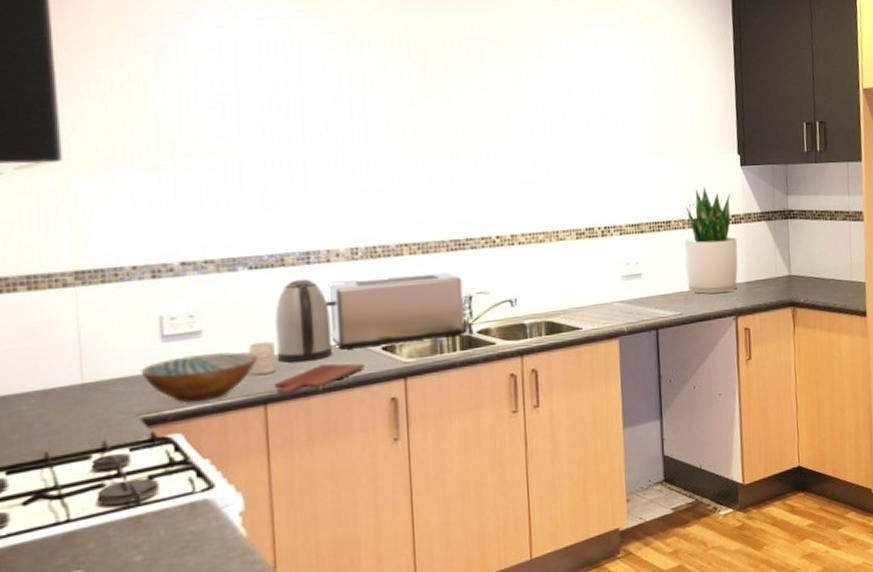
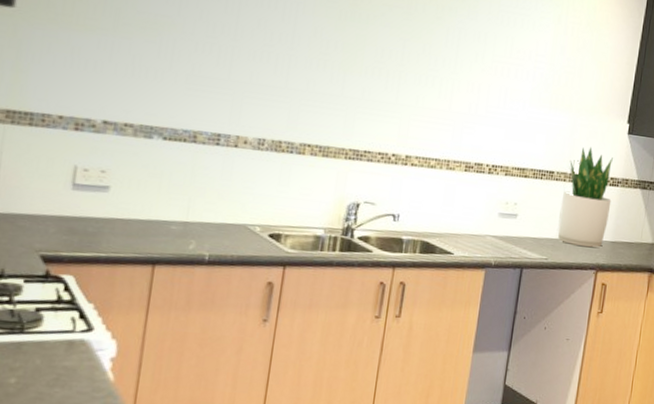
bowl: present [141,352,257,402] -> none [47,206,155,250]
mug: present [242,341,276,375] -> none [142,206,173,238]
cutting board: present [273,363,364,395] -> none [164,238,250,260]
kettle: present [275,279,332,363] -> none [172,157,229,234]
toaster: present [326,272,464,350] -> none [224,166,353,238]

